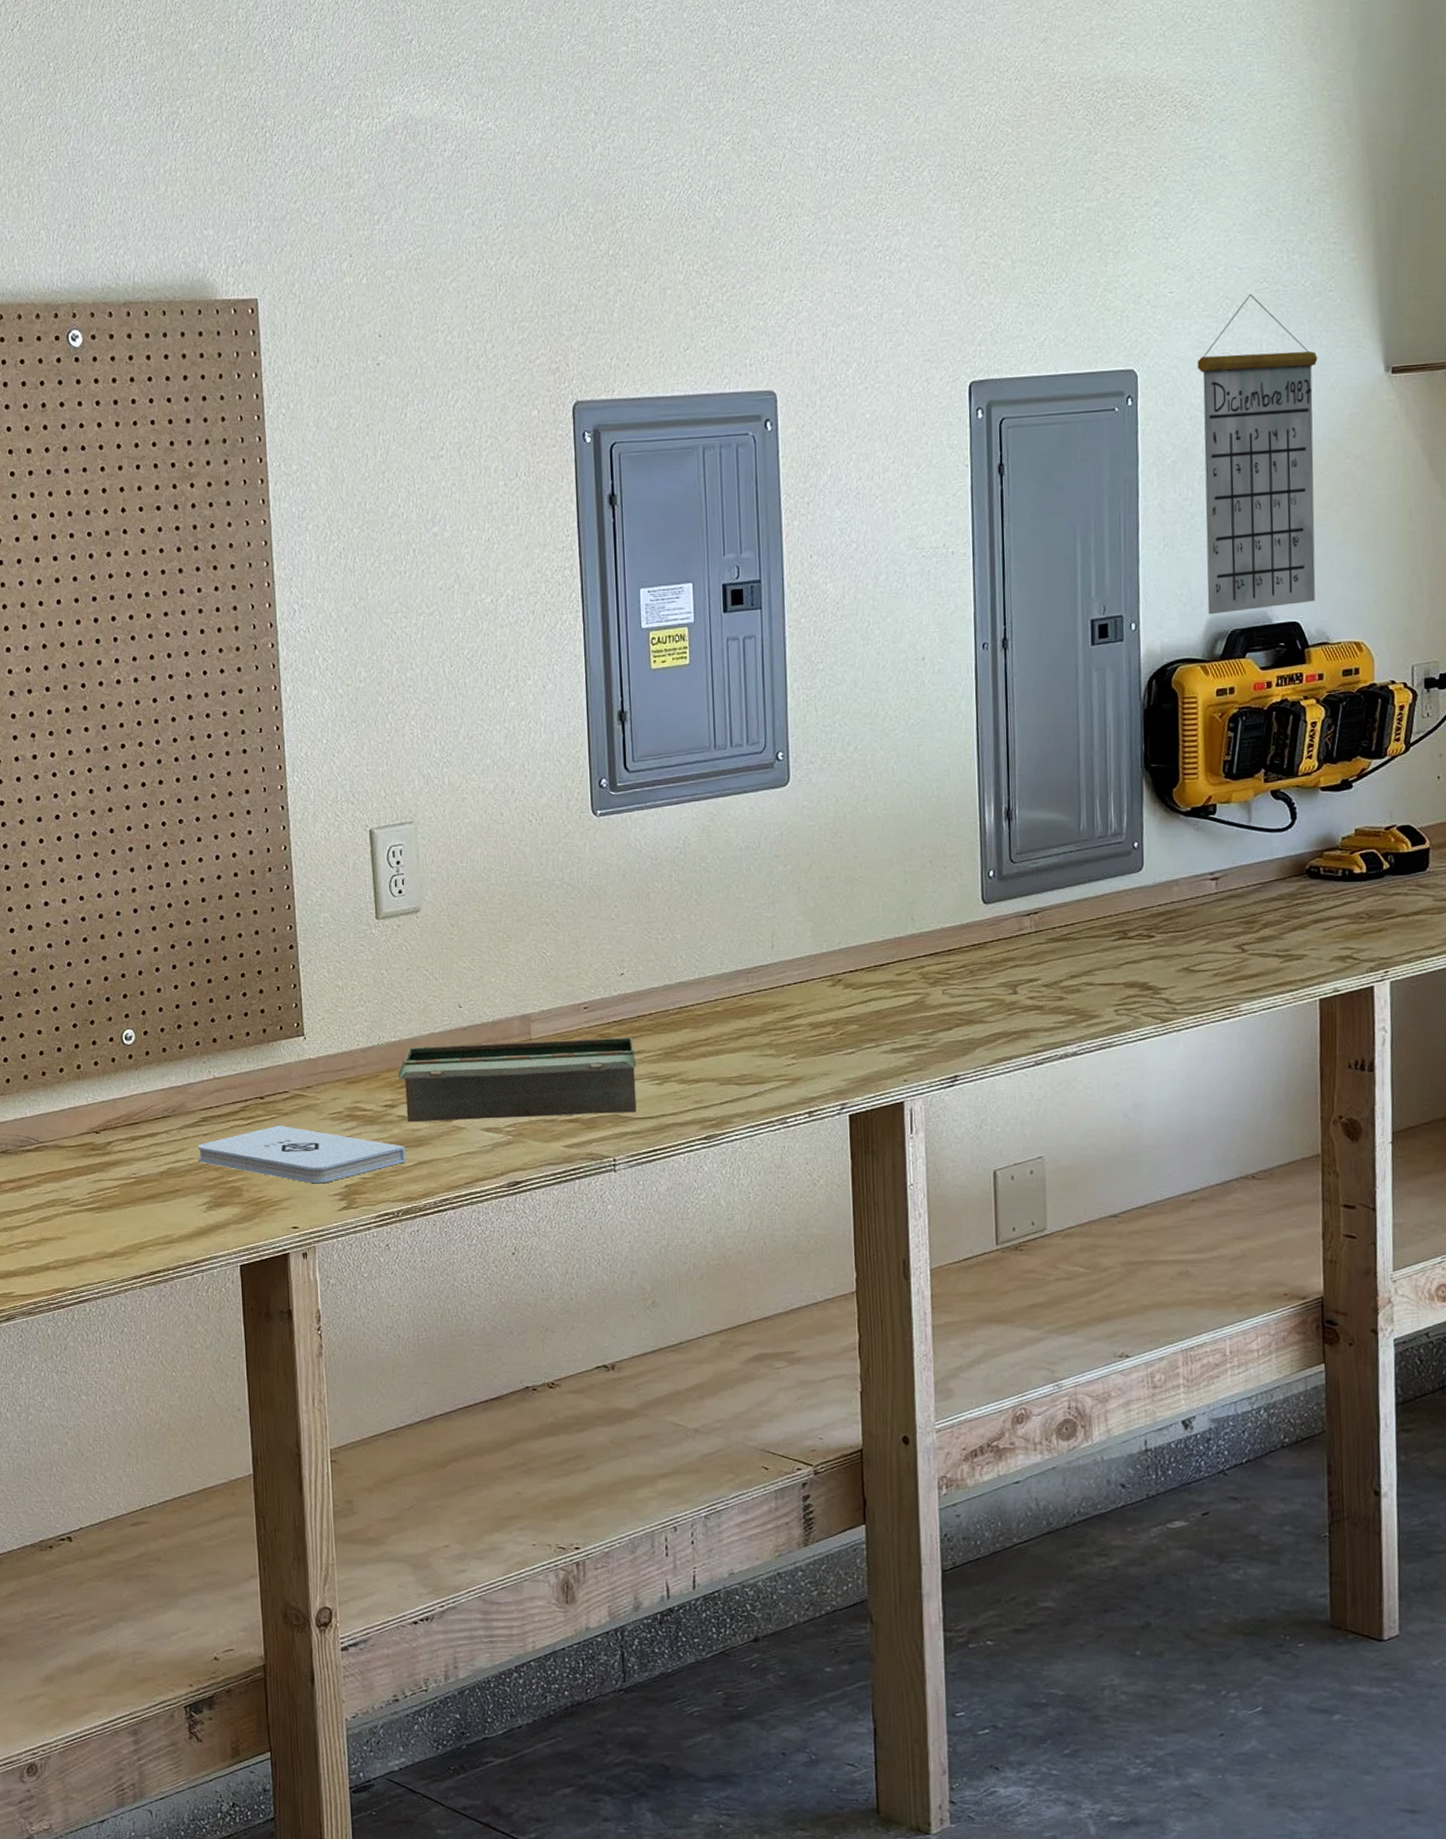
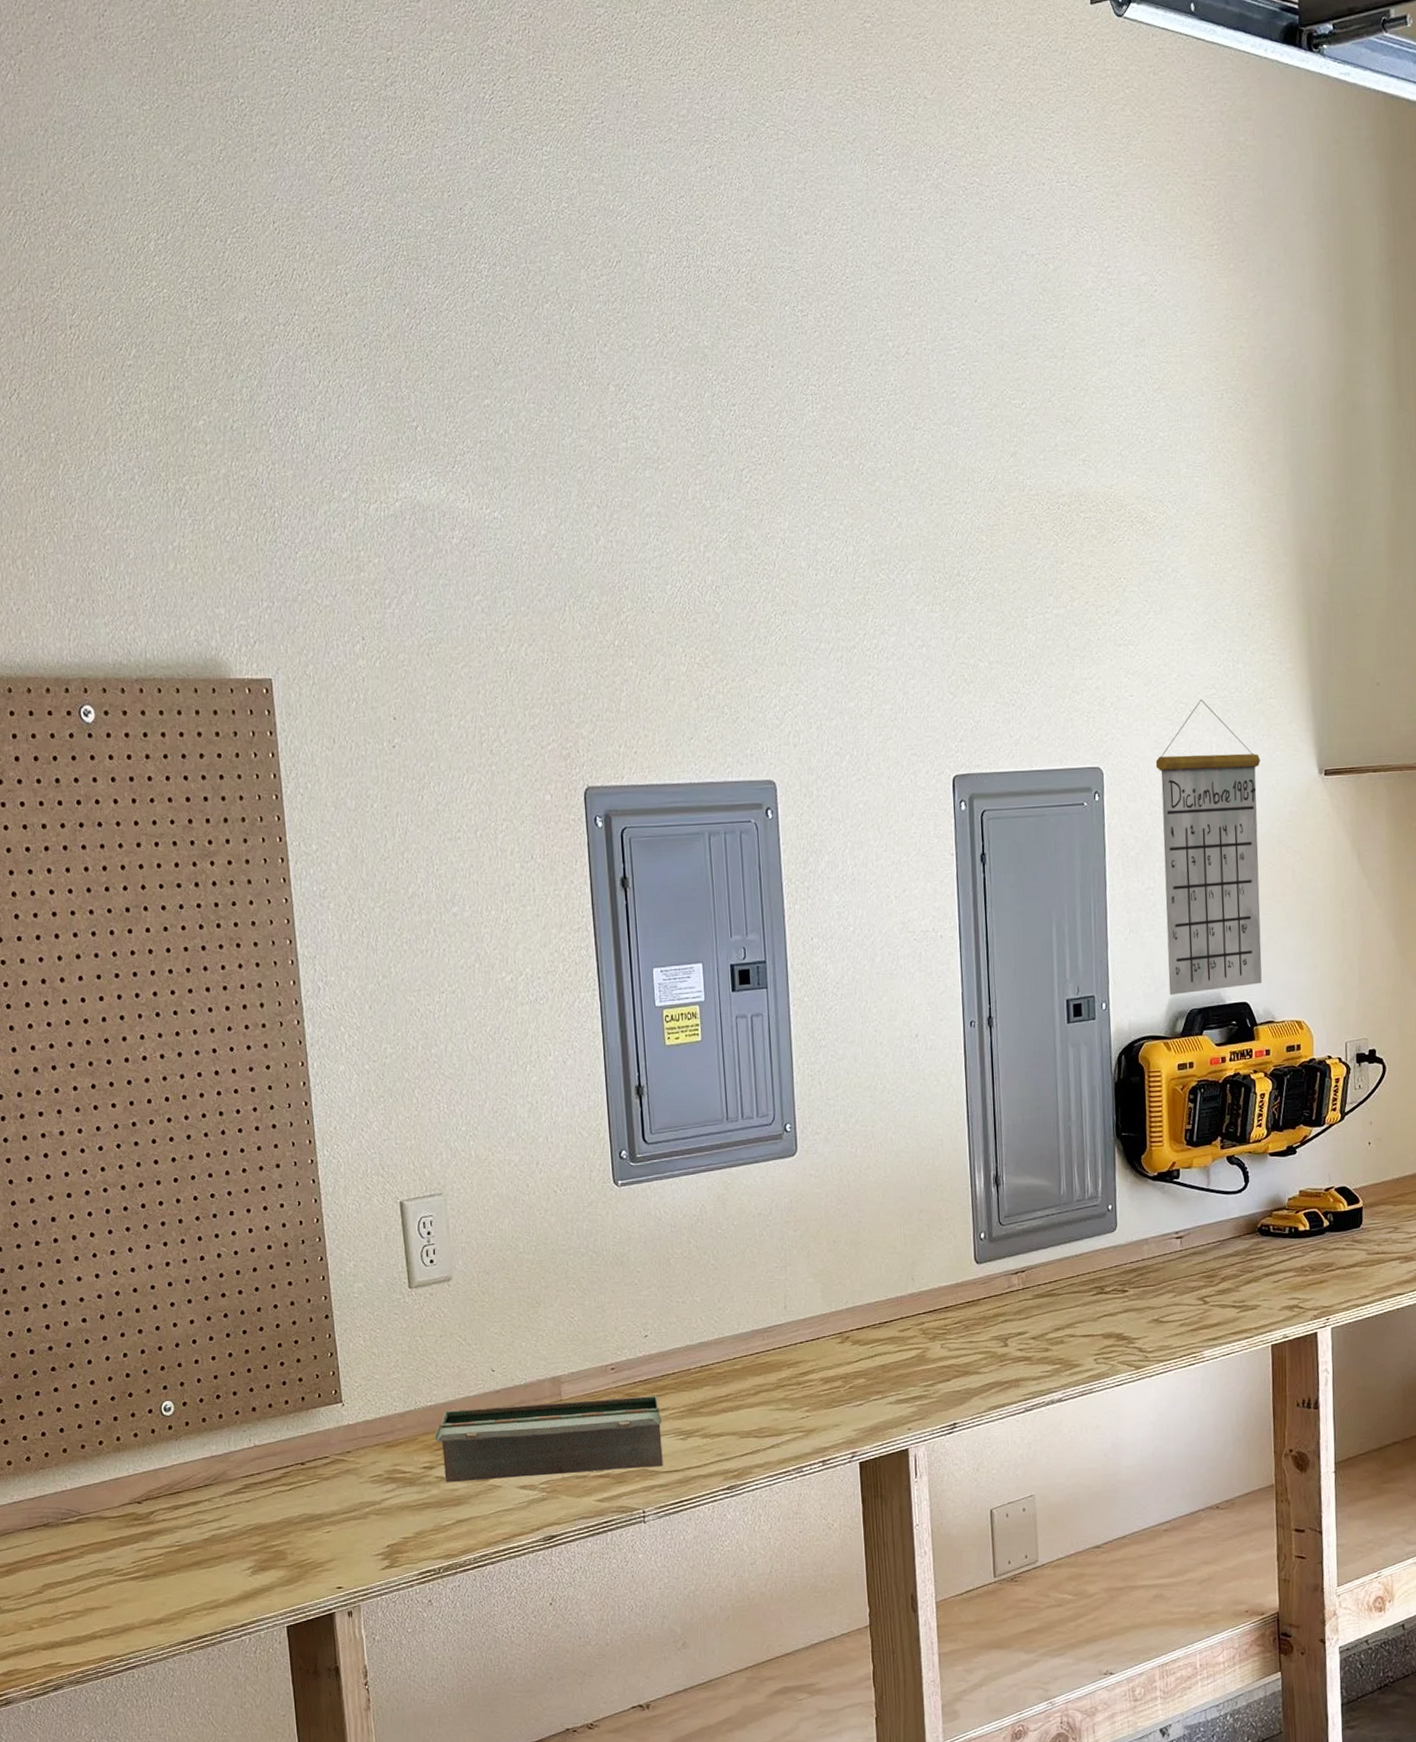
notepad: present [198,1125,406,1184] -> none [241,1489,446,1545]

